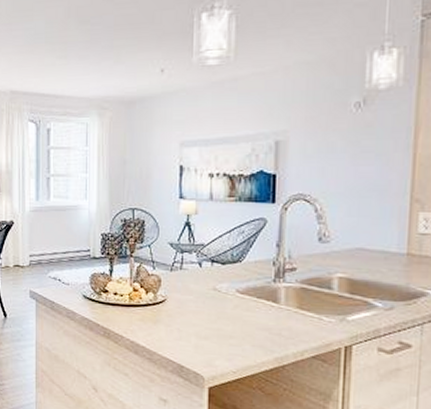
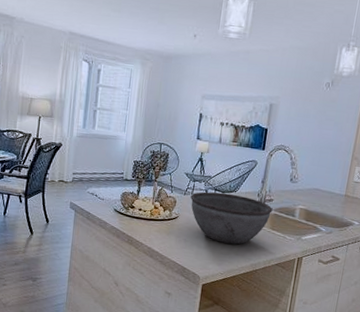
bowl: none [180,264,298,332] -> present [190,191,273,245]

